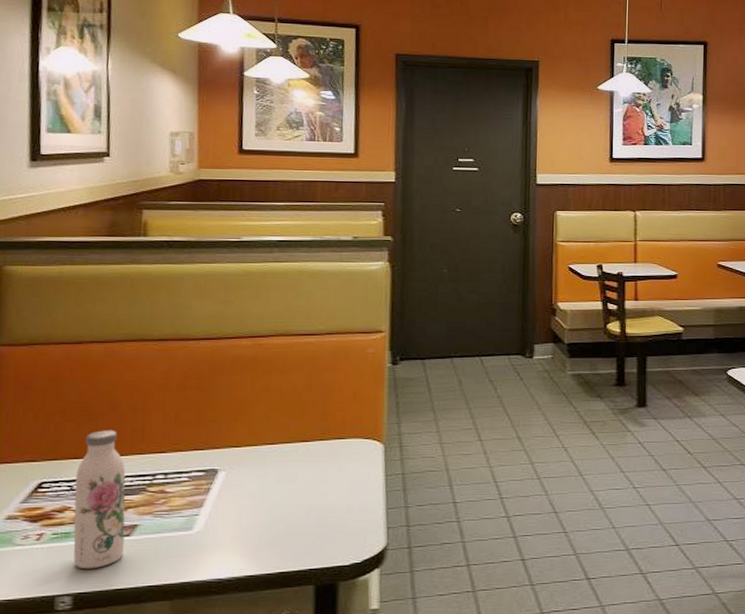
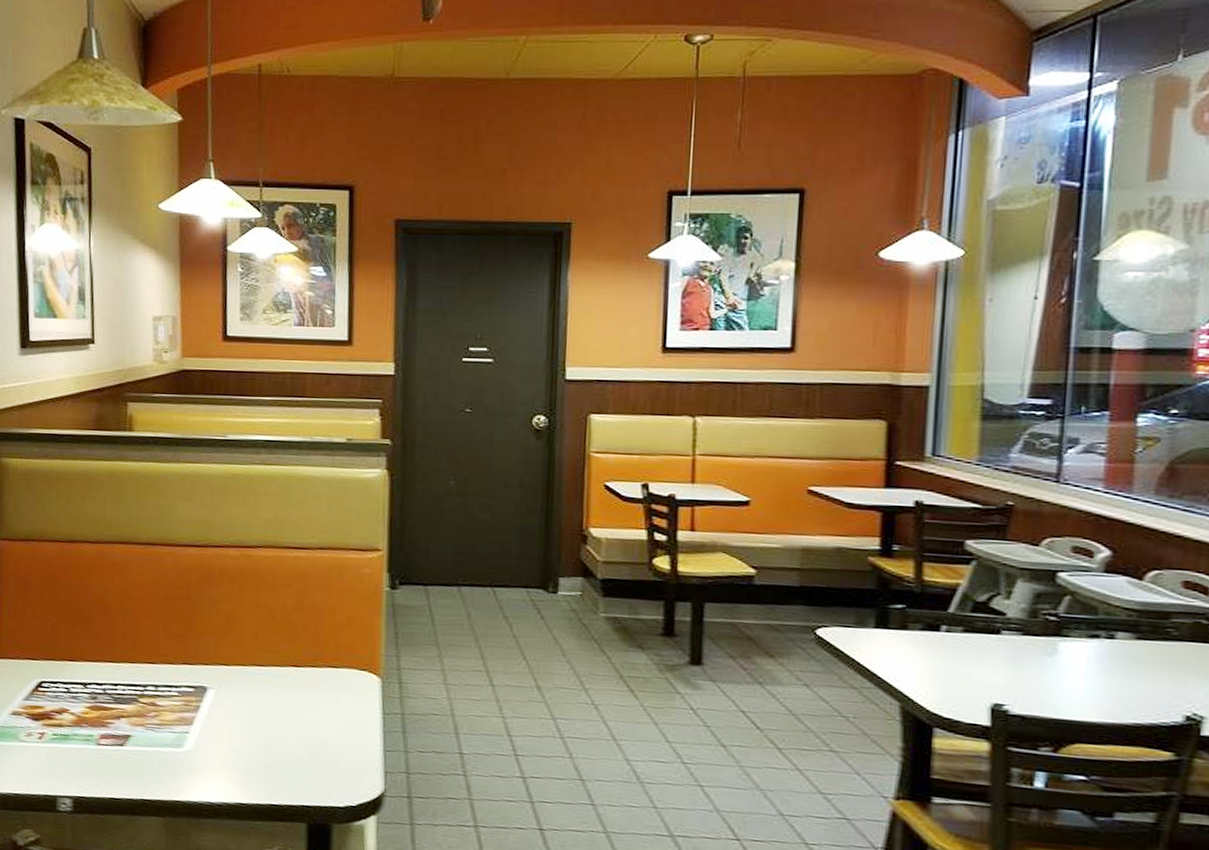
water bottle: present [73,430,126,569] -> none [71,634,119,775]

